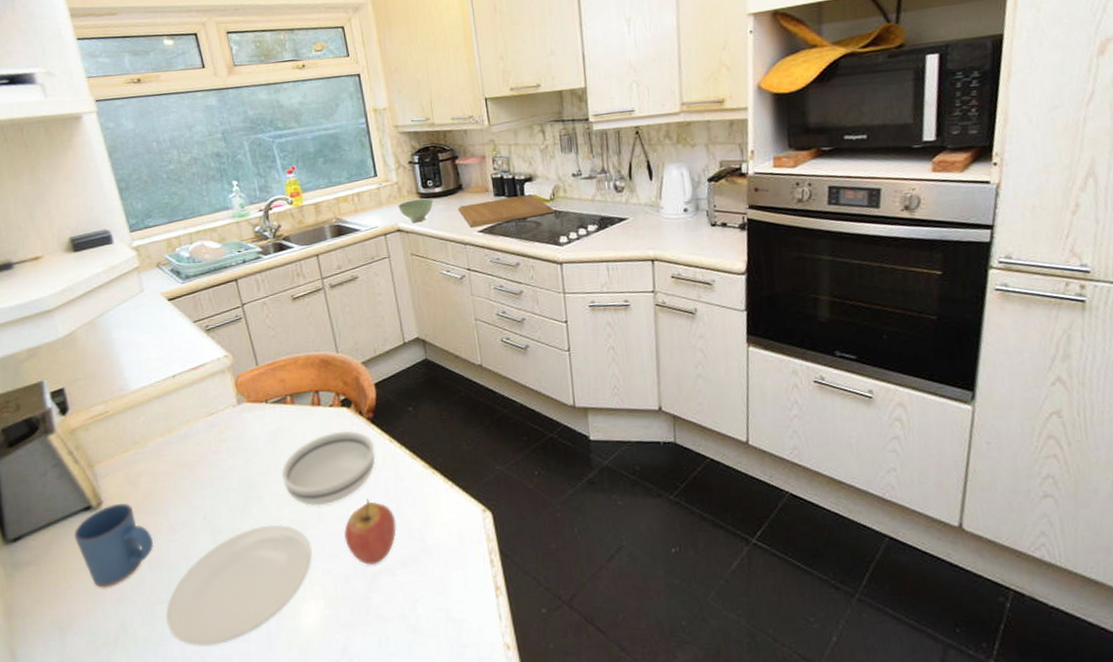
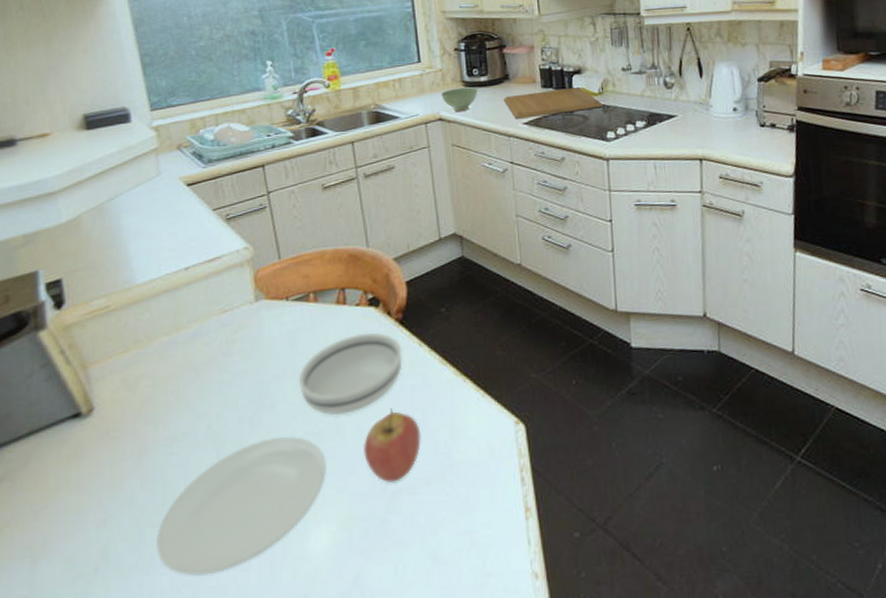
mug: present [74,504,153,587] -> none [58,411,148,506]

